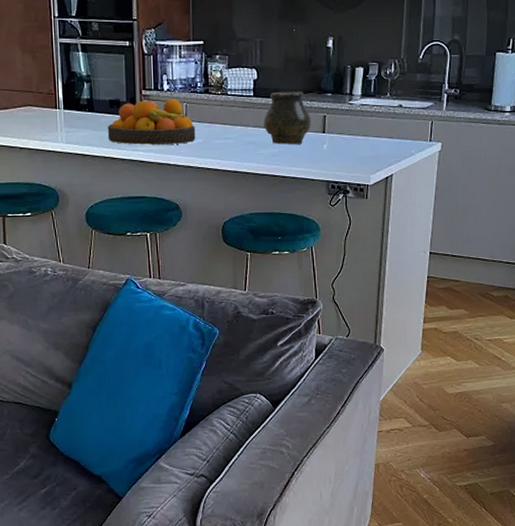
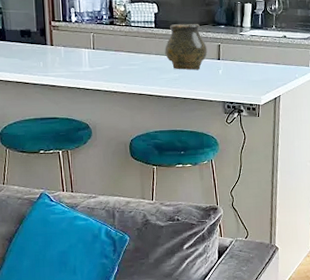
fruit bowl: present [107,98,196,145] -> none [19,29,103,71]

